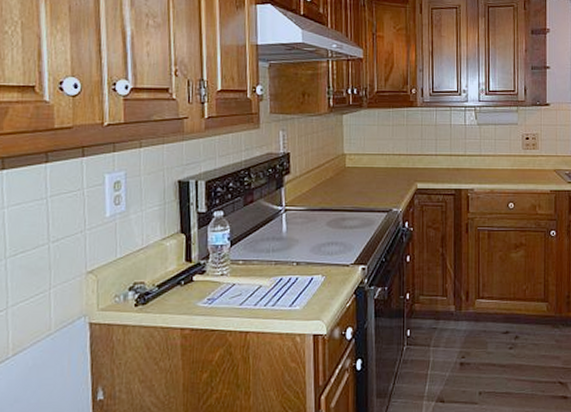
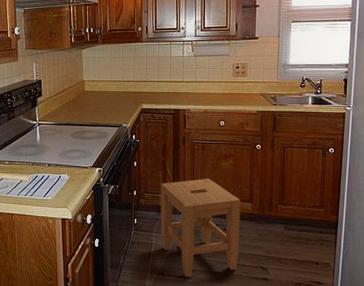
stool: none [439,274,534,402] -> present [160,178,241,277]

